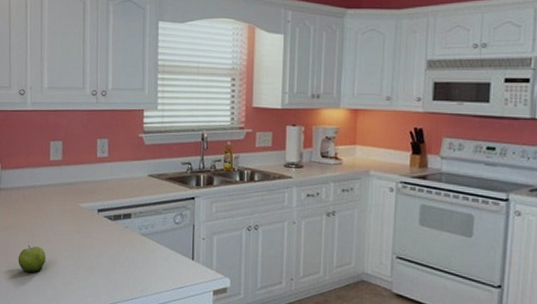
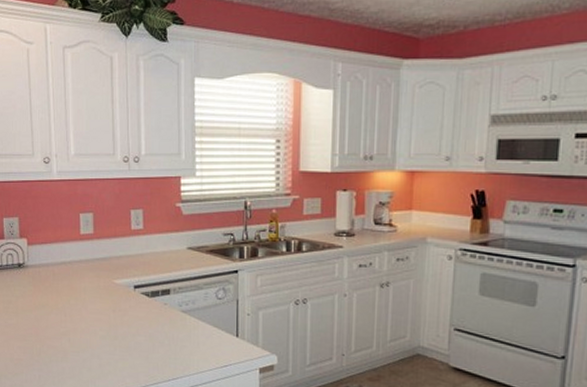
fruit: present [18,245,47,273] -> none [50,325,81,355]

